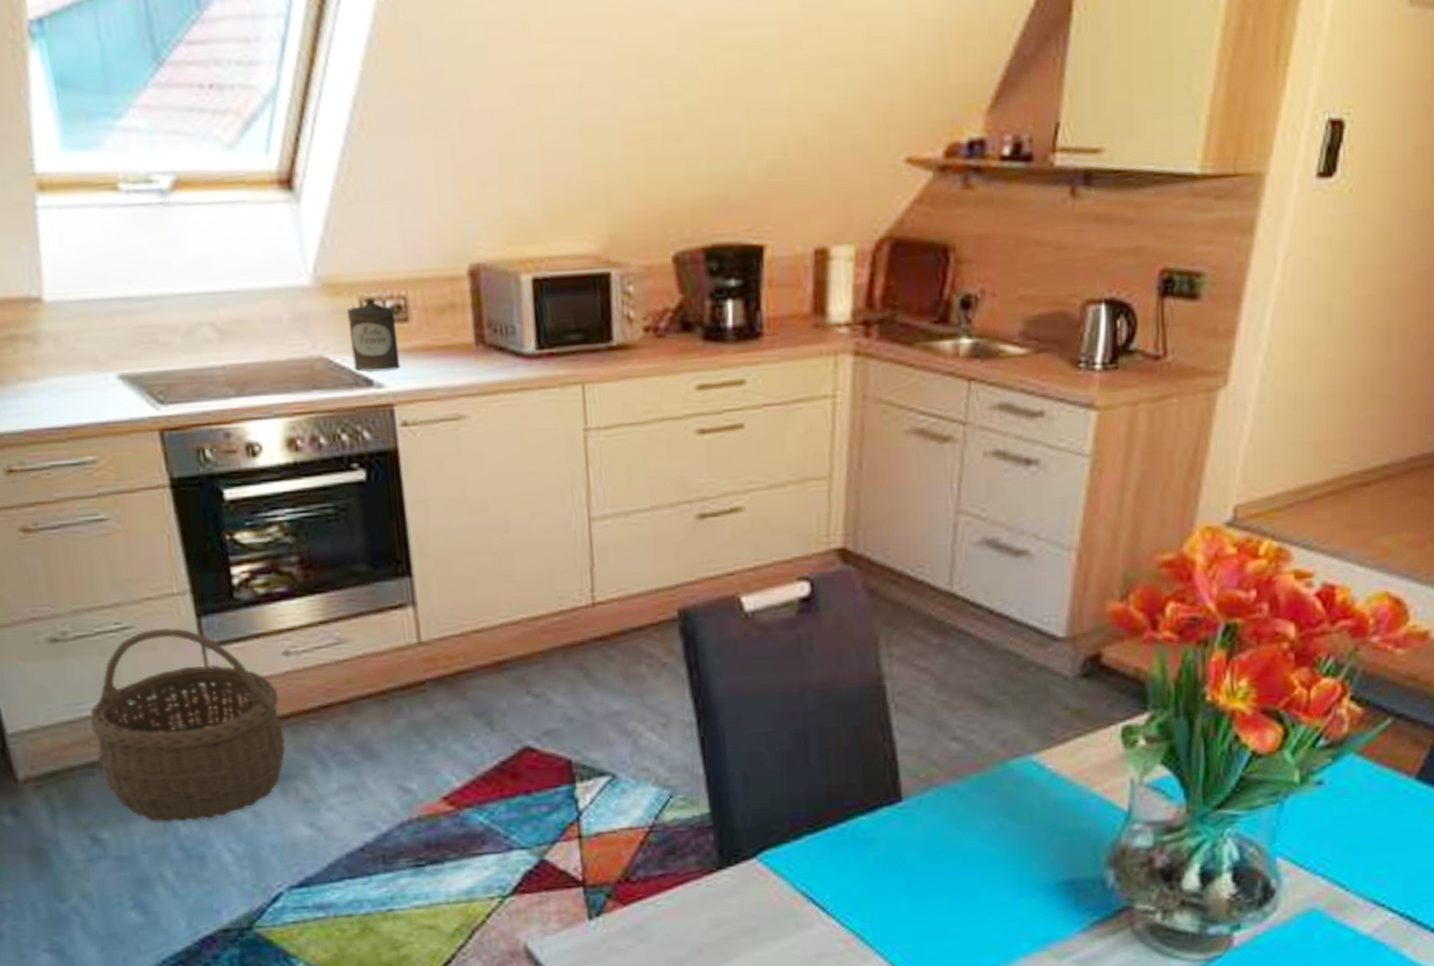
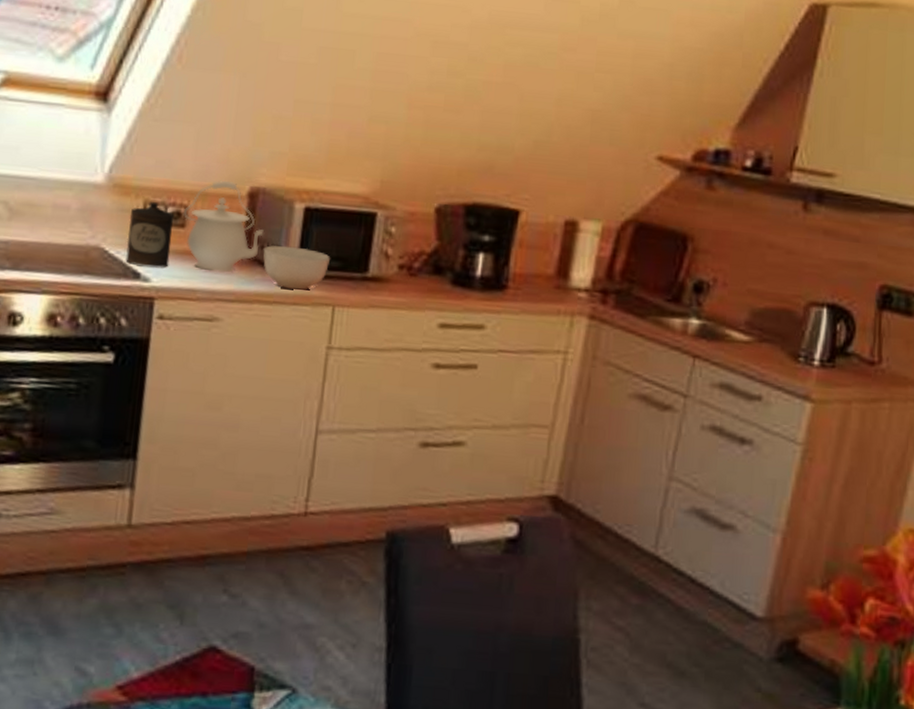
teapot: none [403,261,494,366] -> present [182,180,264,273]
bowl: none [496,324,571,373] -> present [263,244,331,291]

